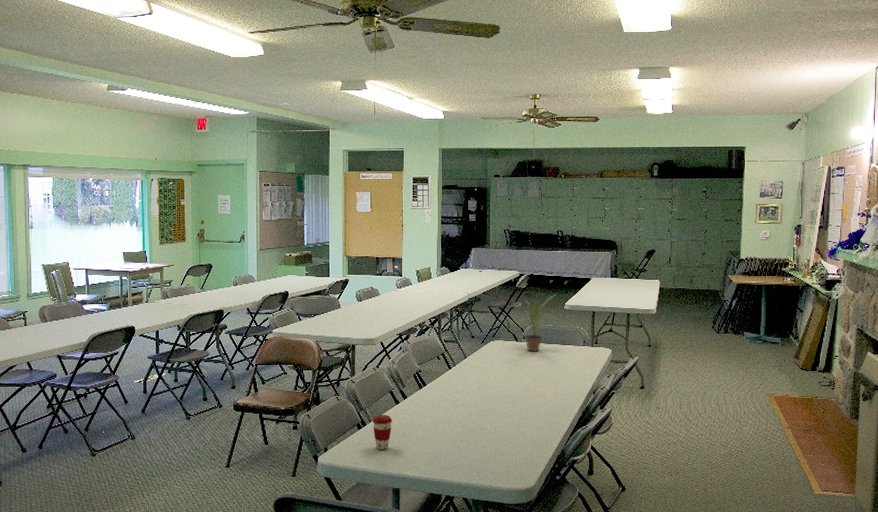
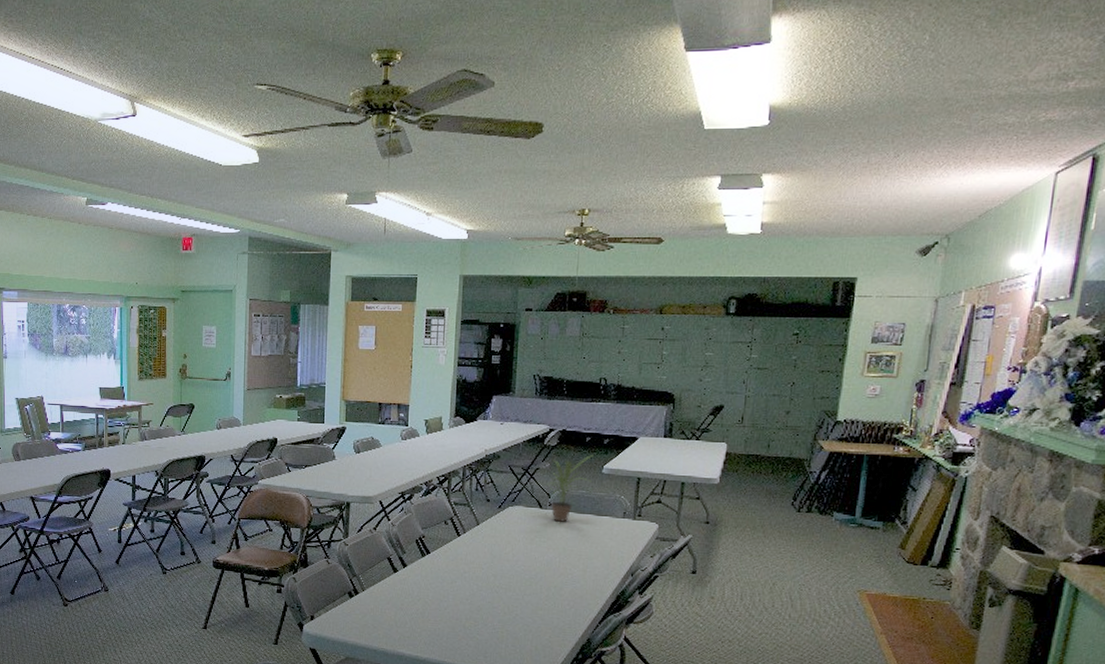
coffee cup: present [373,414,392,450] -> none [366,583,389,623]

